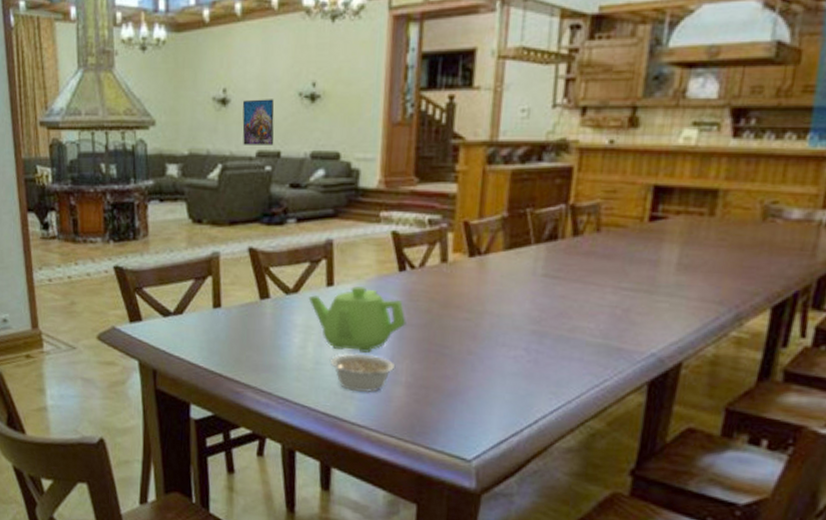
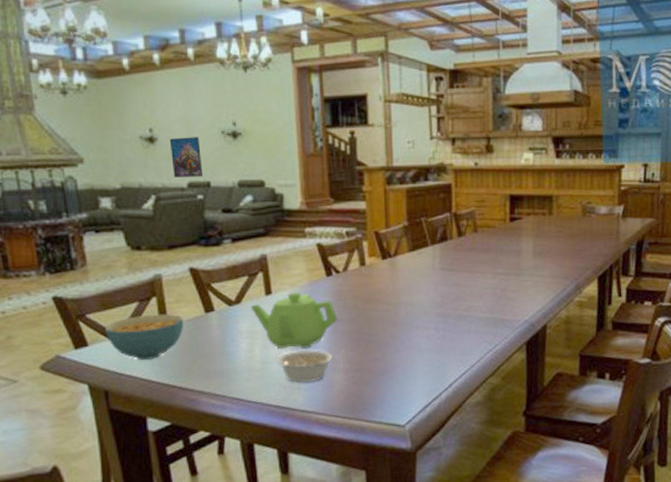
cereal bowl: none [159,294,238,344] -> present [104,313,184,360]

